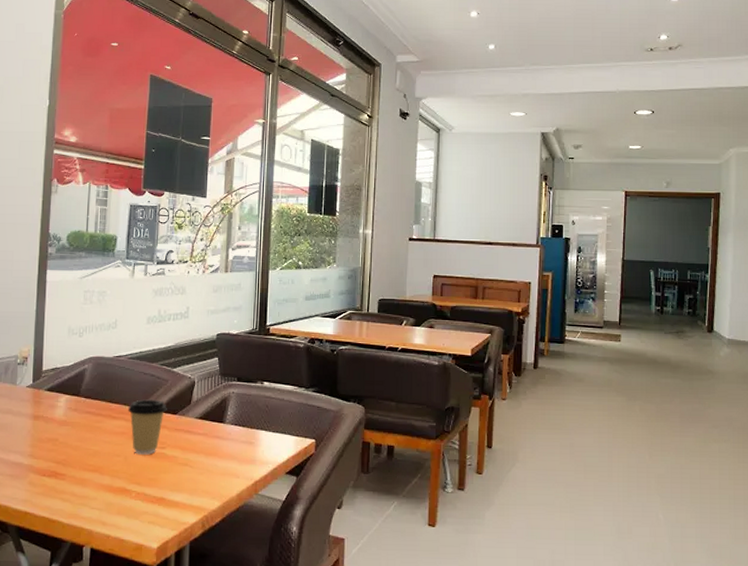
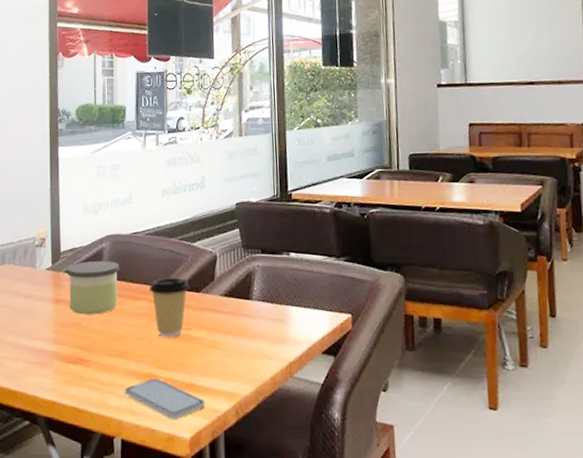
candle: none [47,381,100,431] -> present [66,261,119,315]
smartphone: none [96,492,174,530] -> present [124,378,206,419]

